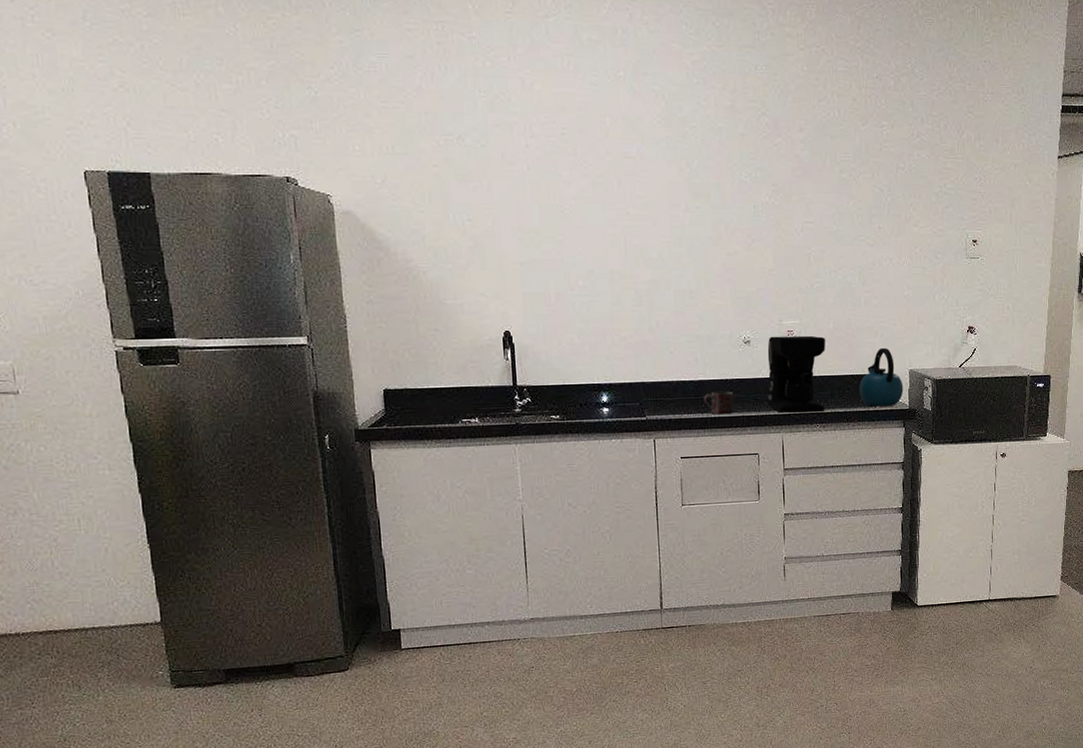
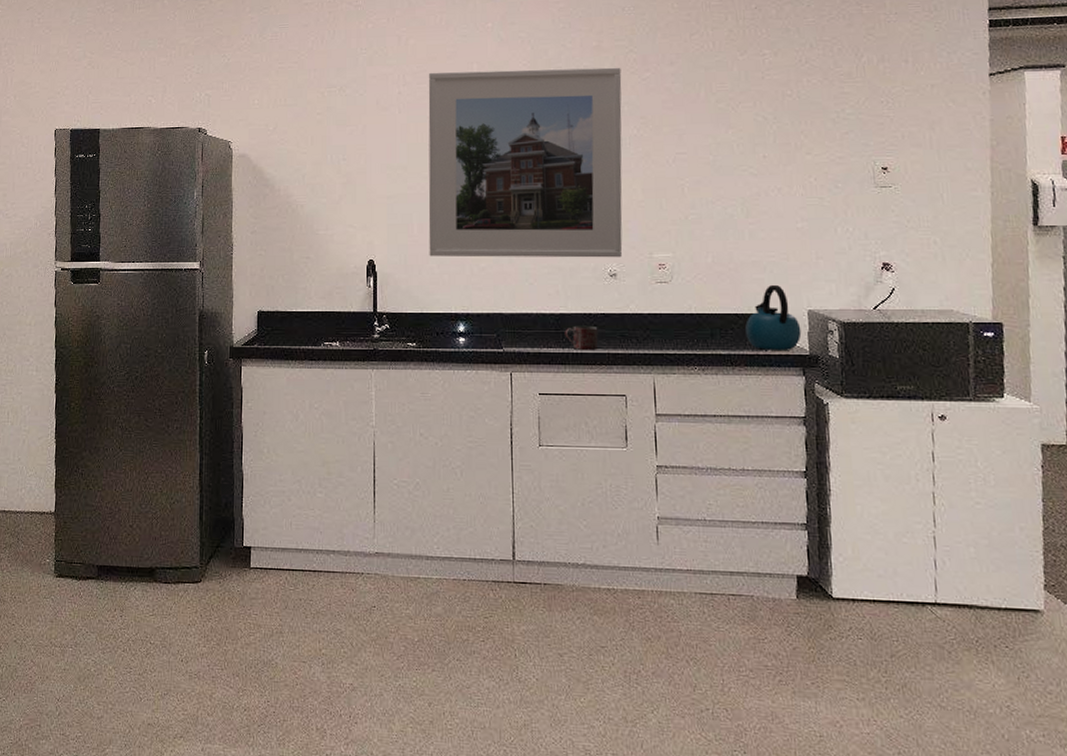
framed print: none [558,124,756,327] -> present [428,67,623,258]
coffee maker: present [767,335,826,413] -> none [636,269,704,352]

